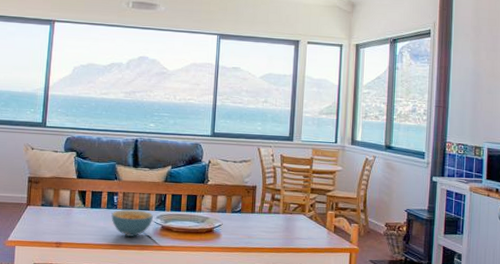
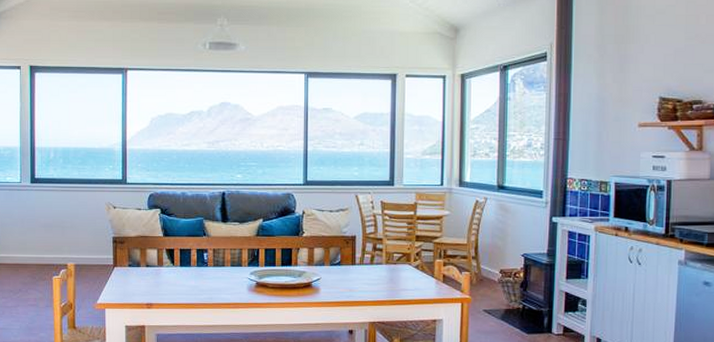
cereal bowl: present [111,209,153,237] -> none [202,266,246,295]

